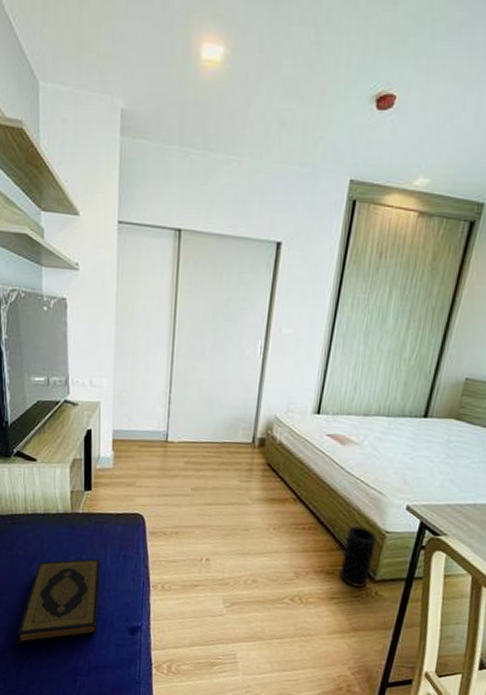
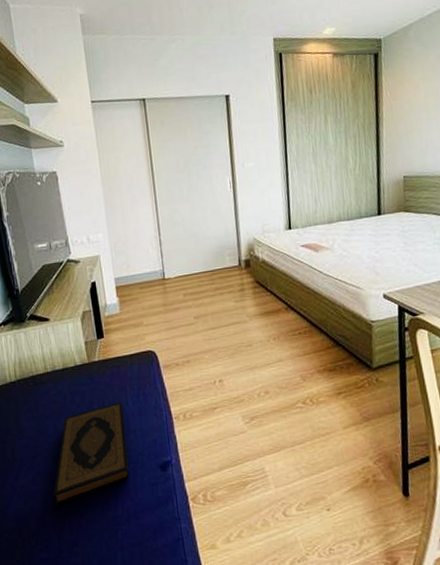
speaker: present [339,526,377,588] -> none [338,321,368,378]

